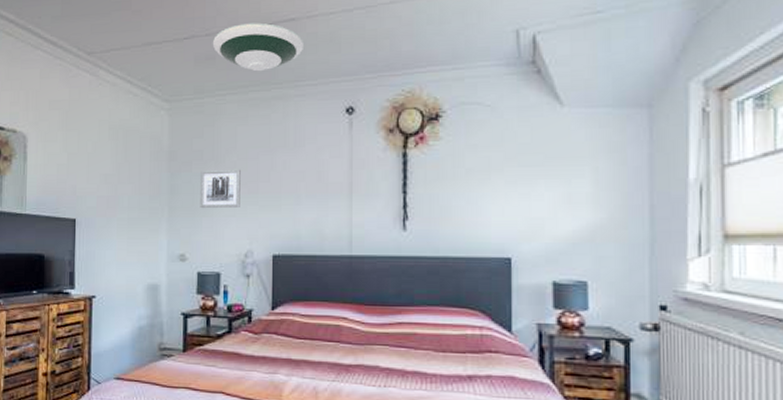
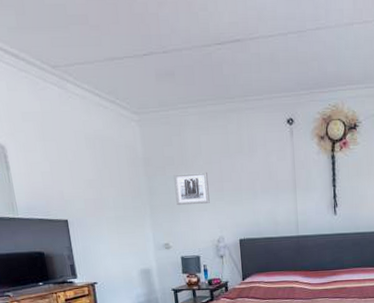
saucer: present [212,23,305,72] -> none [170,42,250,87]

